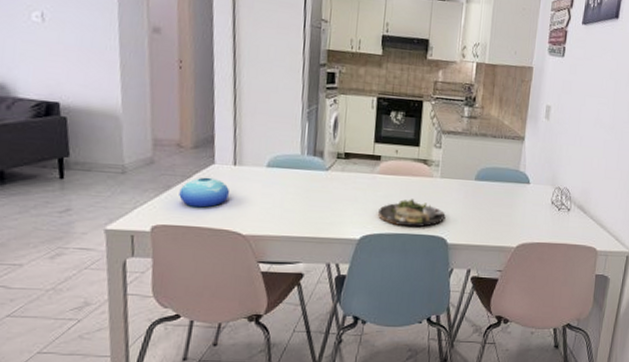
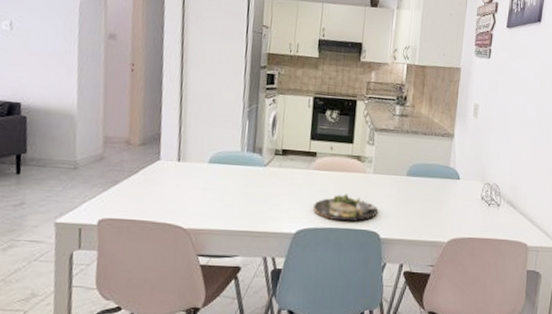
bowl: present [179,177,229,208] -> none [125,172,173,202]

